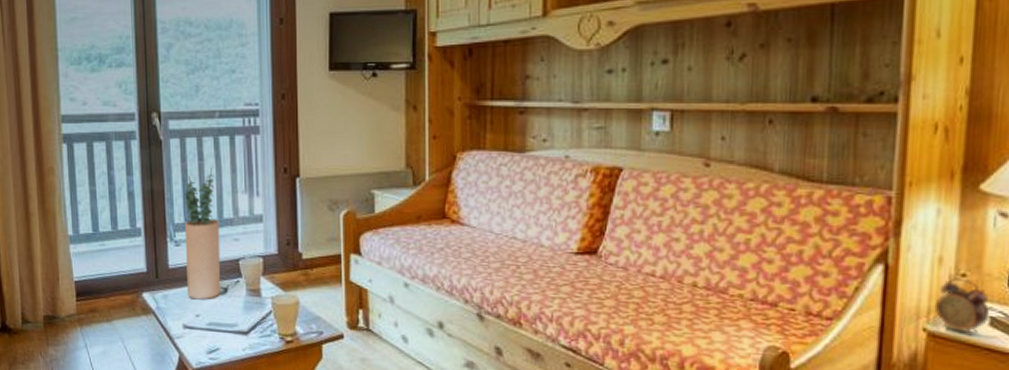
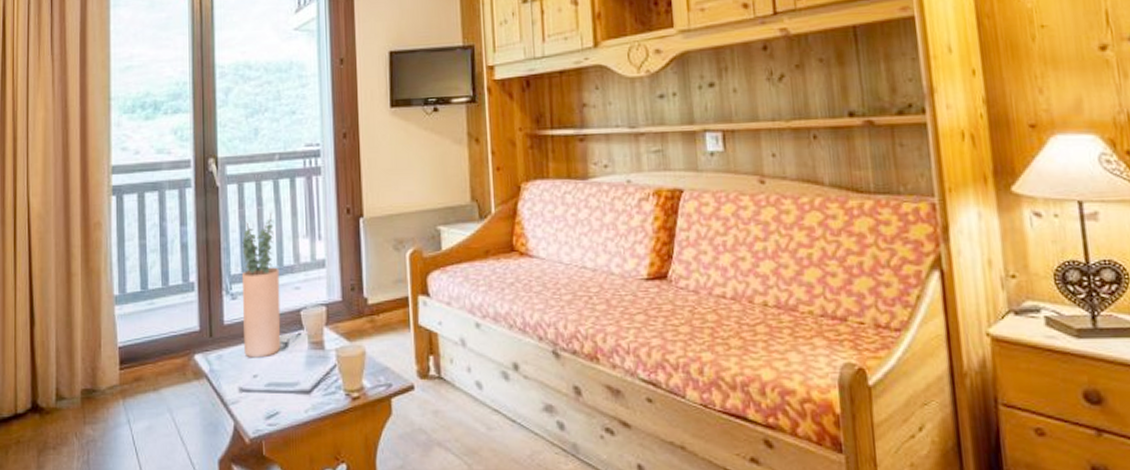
alarm clock: present [936,277,990,336] -> none [993,279,1045,338]

